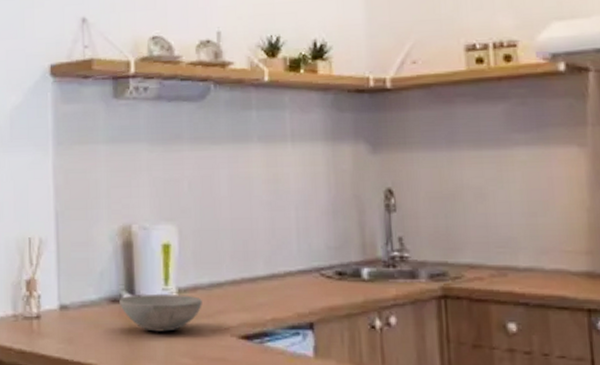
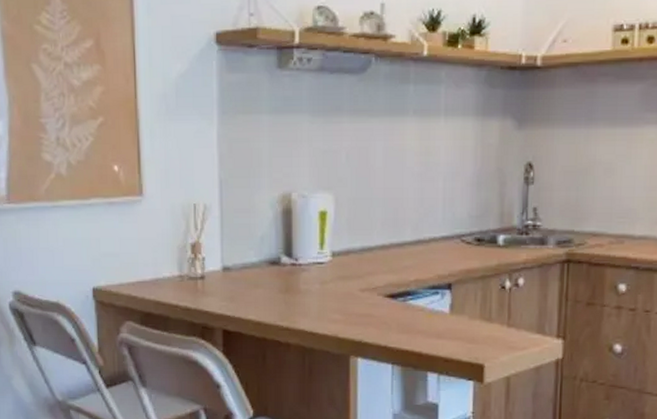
bowl: present [119,295,202,332] -> none [278,258,354,291]

